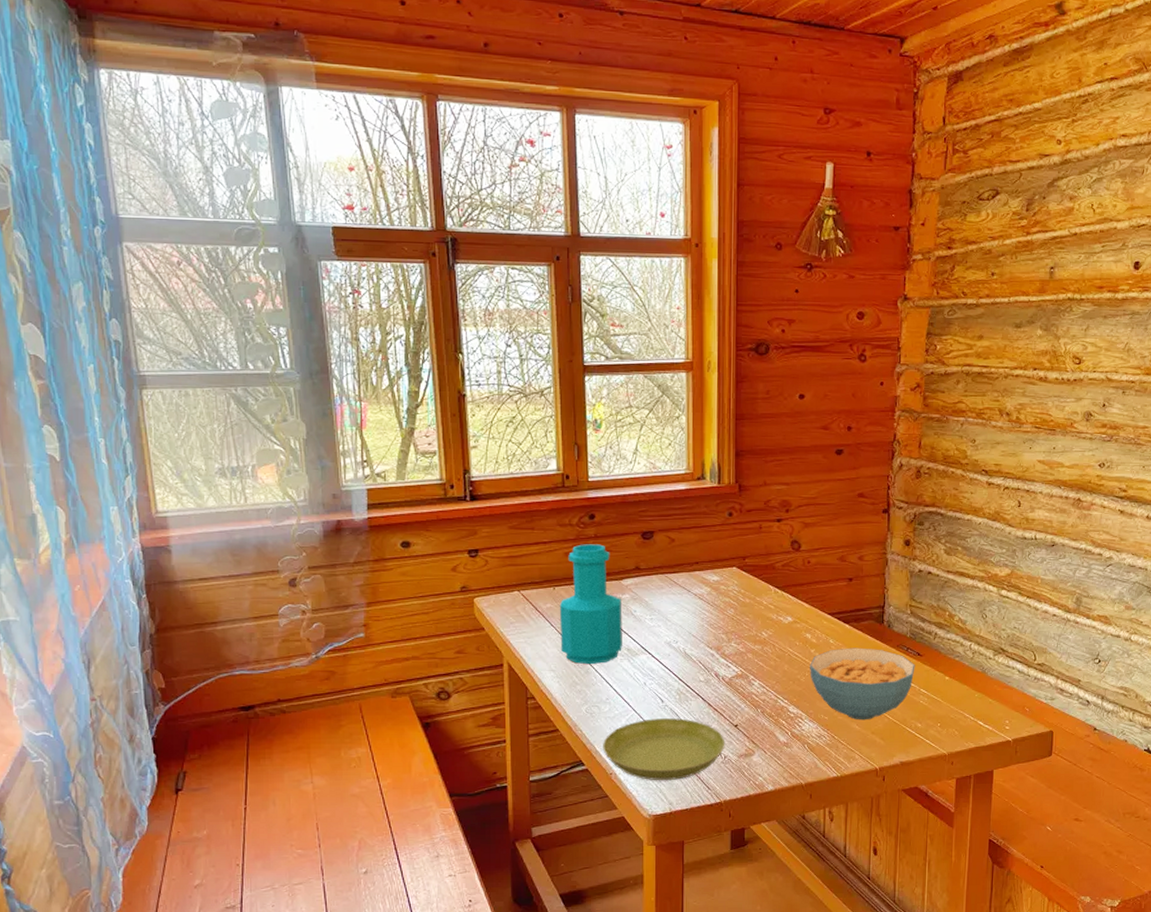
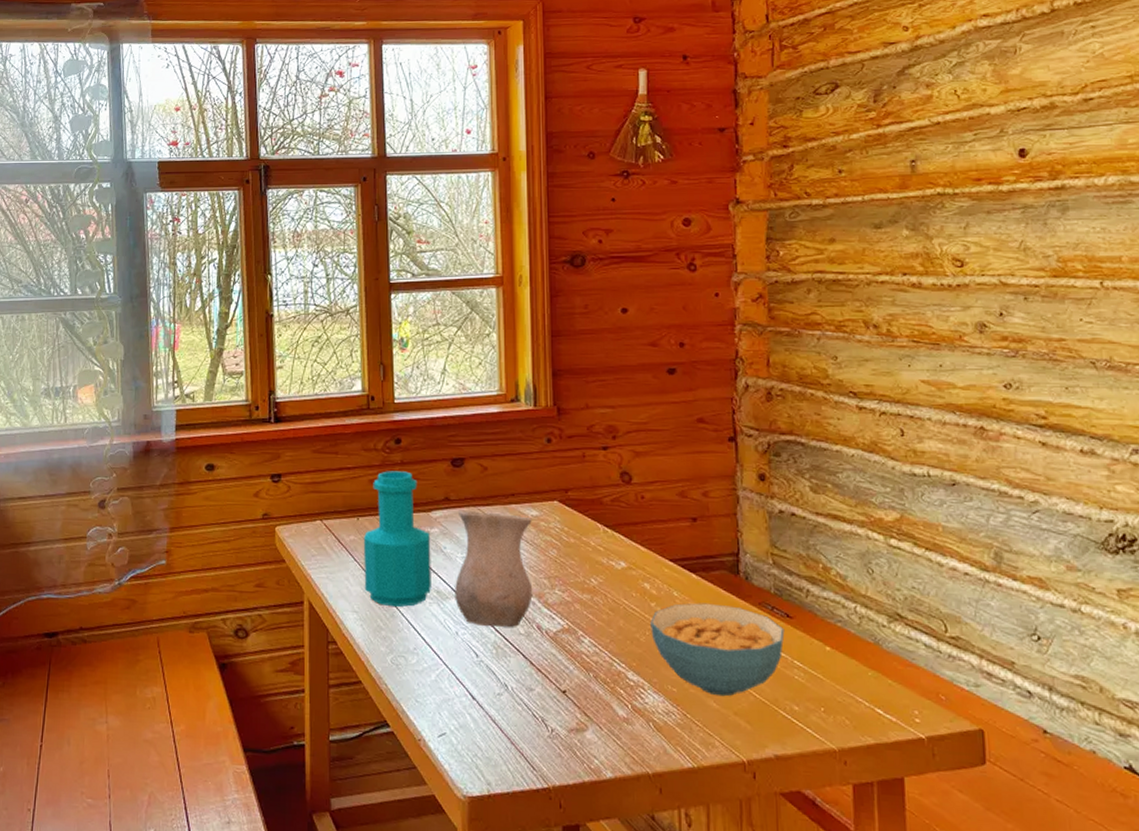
saucer: present [603,718,726,781] -> none [410,676,552,755]
vase: none [644,578,713,677] -> present [455,511,533,628]

